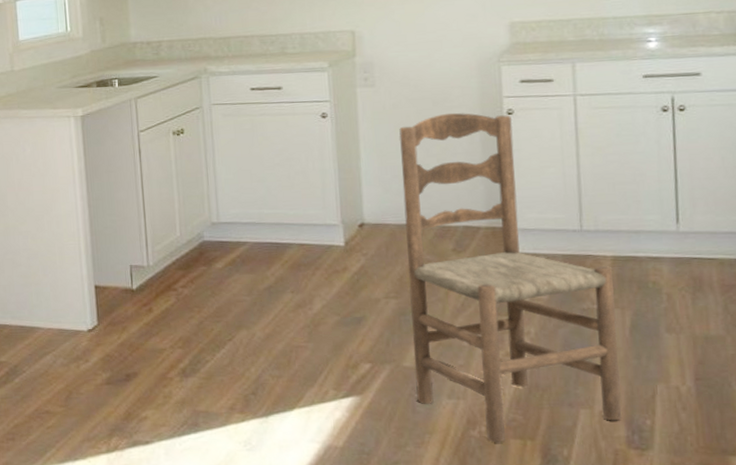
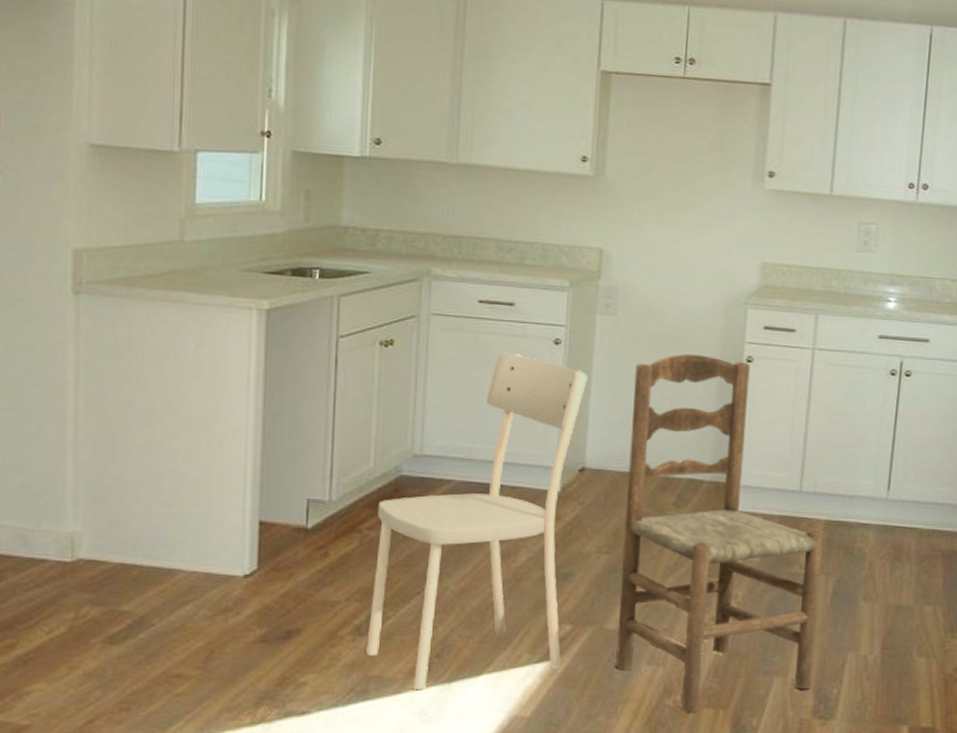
dining chair: none [187,129,366,422] -> present [366,352,588,689]

